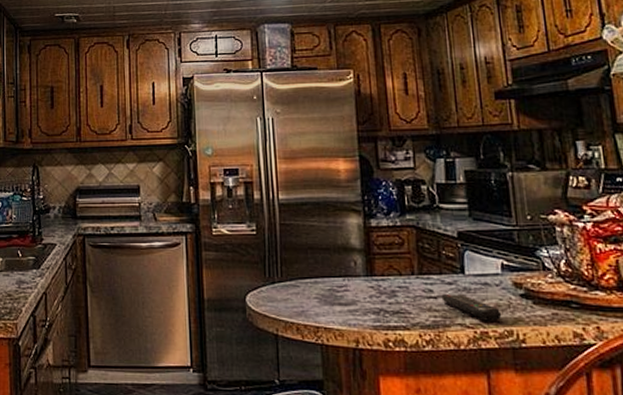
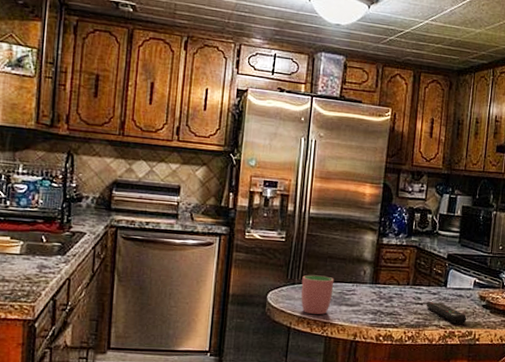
cup: none [282,270,321,317] -> present [301,275,335,315]

